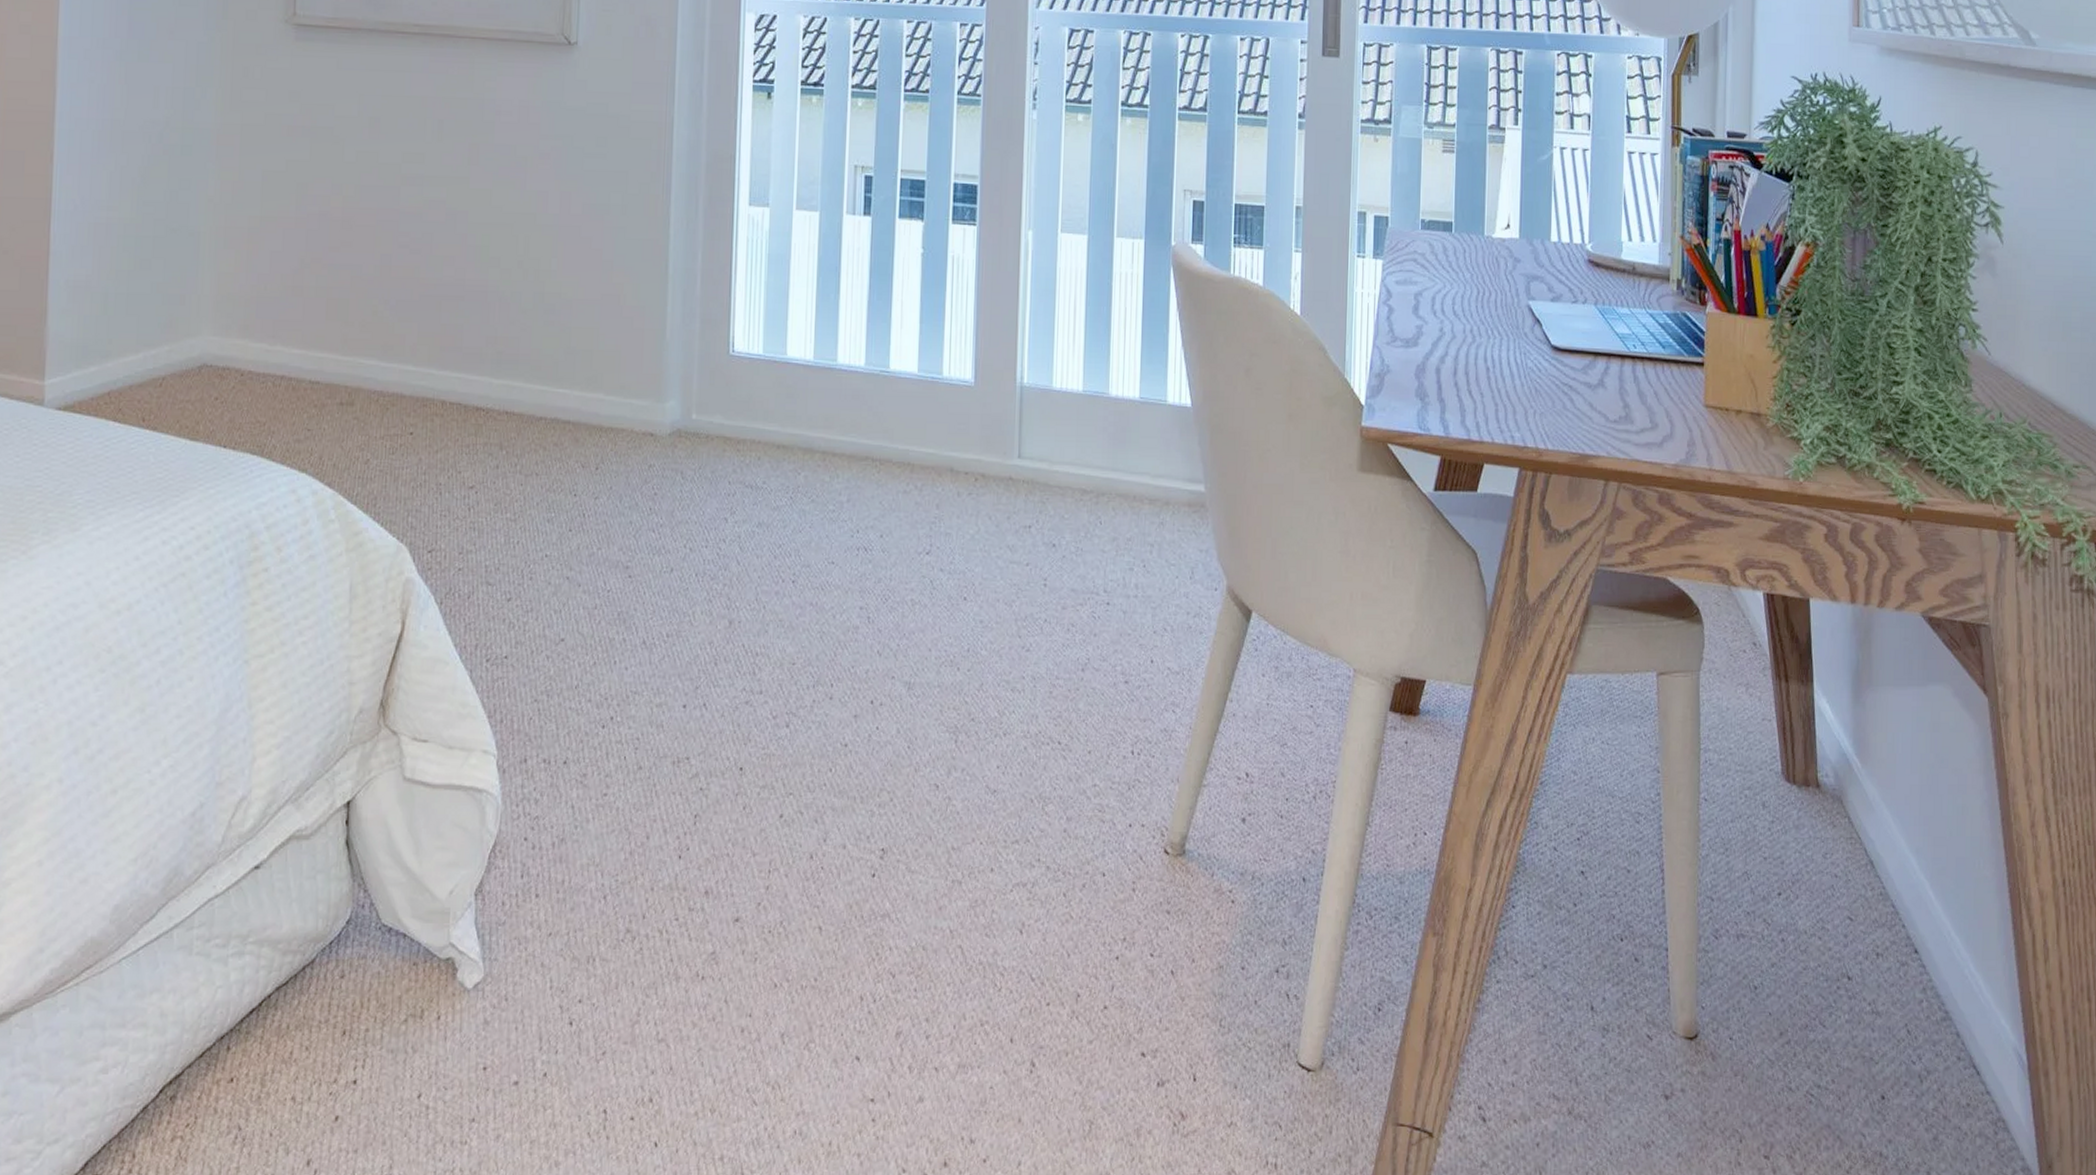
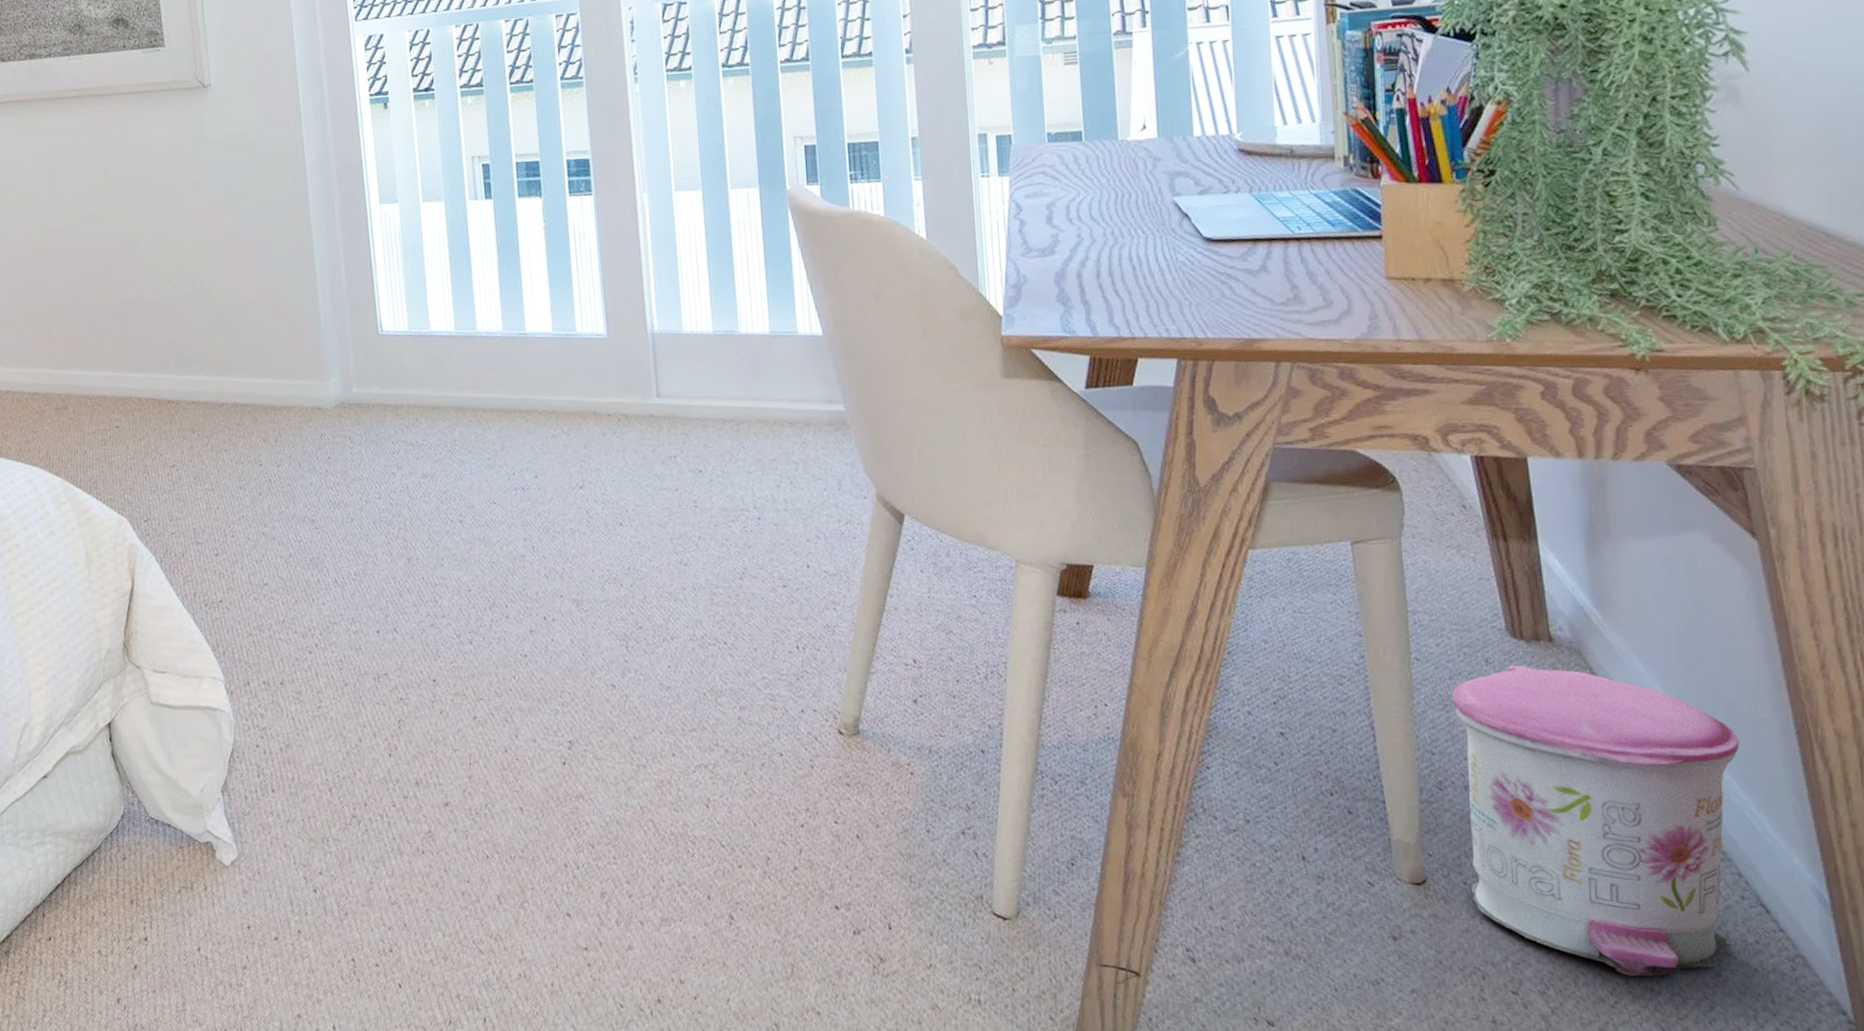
trash can: none [1732,810,1964,1140] -> present [1452,665,1740,977]

